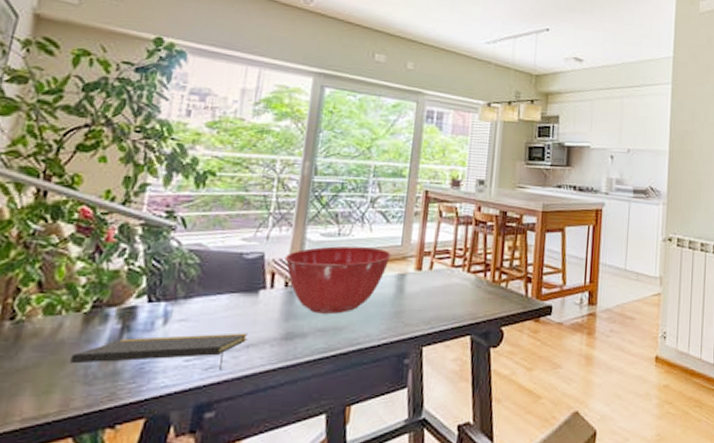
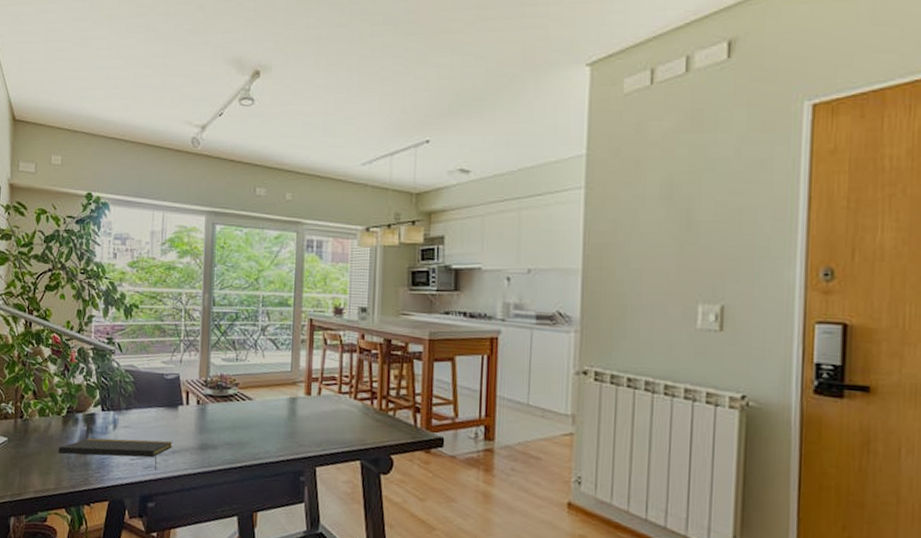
mixing bowl: present [285,246,392,314] -> none [195,370,284,431]

